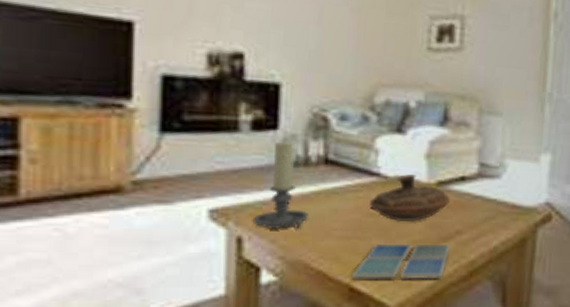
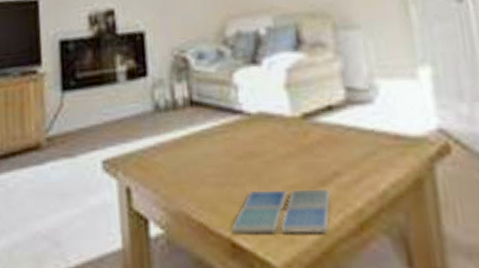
candle holder: present [252,141,309,230] -> none [136,87,183,179]
decorative bowl: present [370,174,450,223] -> none [237,109,320,165]

